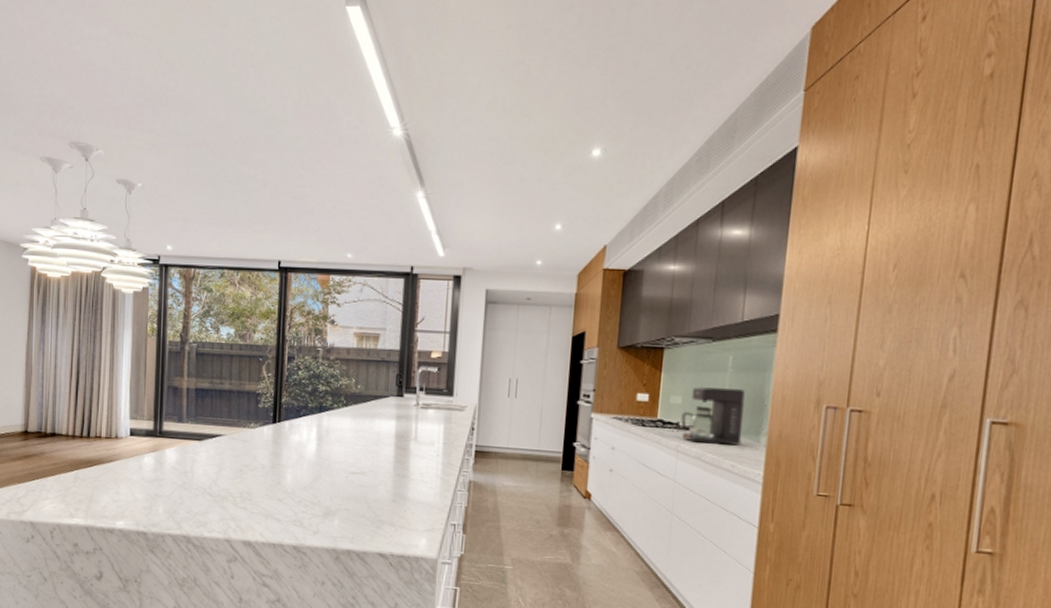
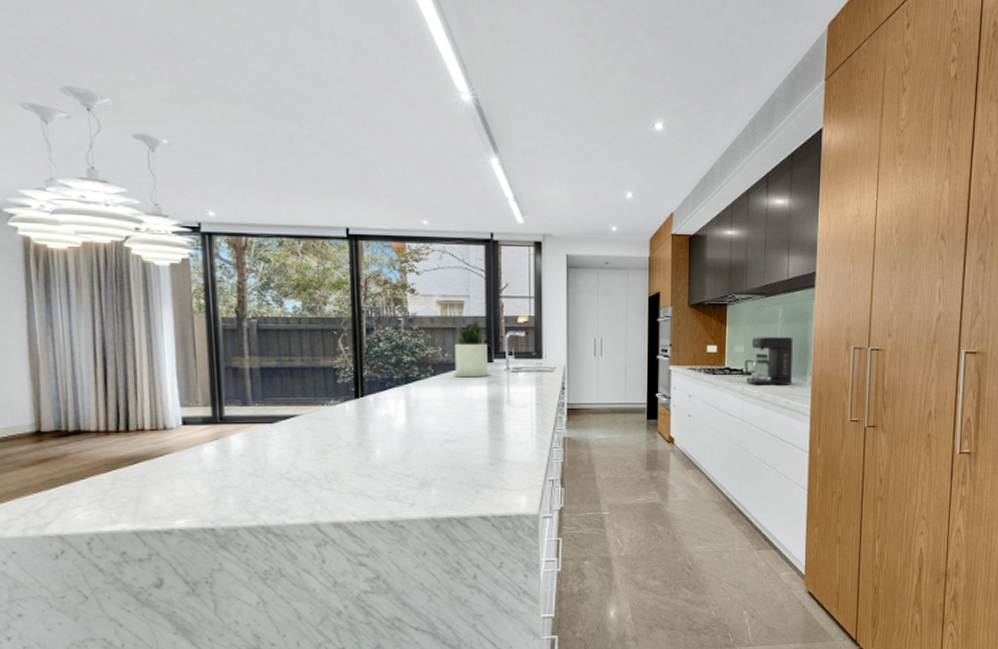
planter: none [363,352,401,412] -> present [452,319,492,378]

